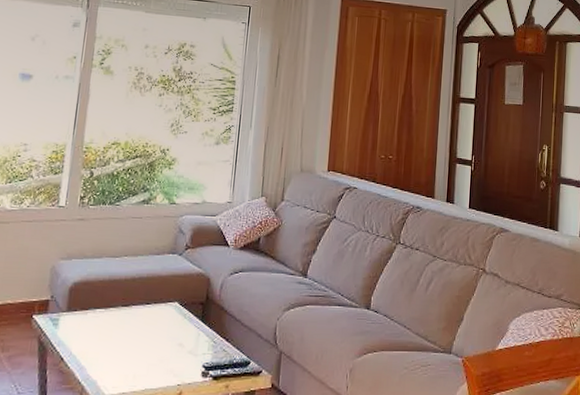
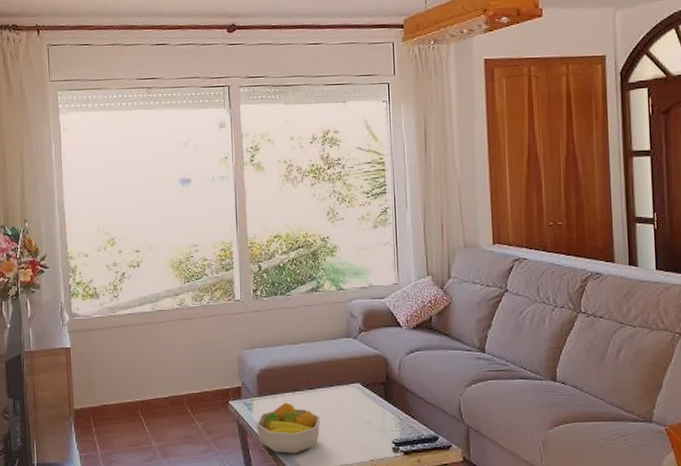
fruit bowl: none [59,319,131,376] -> present [256,402,321,454]

